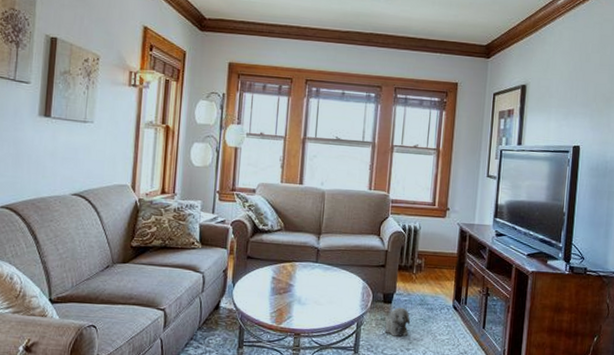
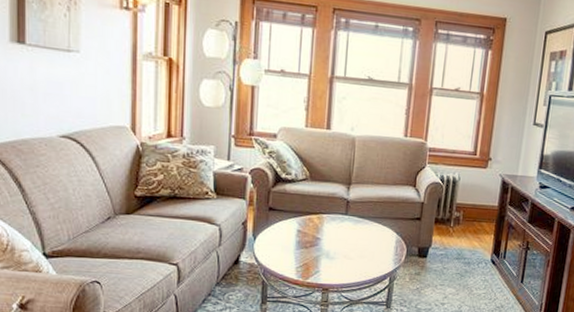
plush toy: present [384,307,411,337] -> none [418,261,447,291]

